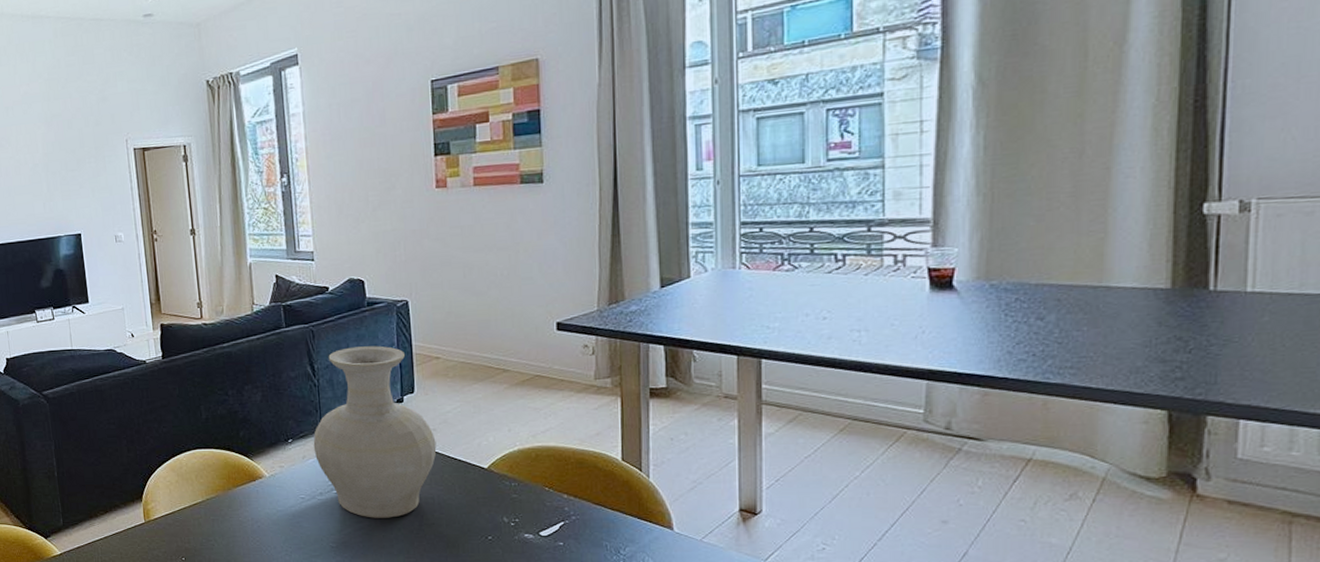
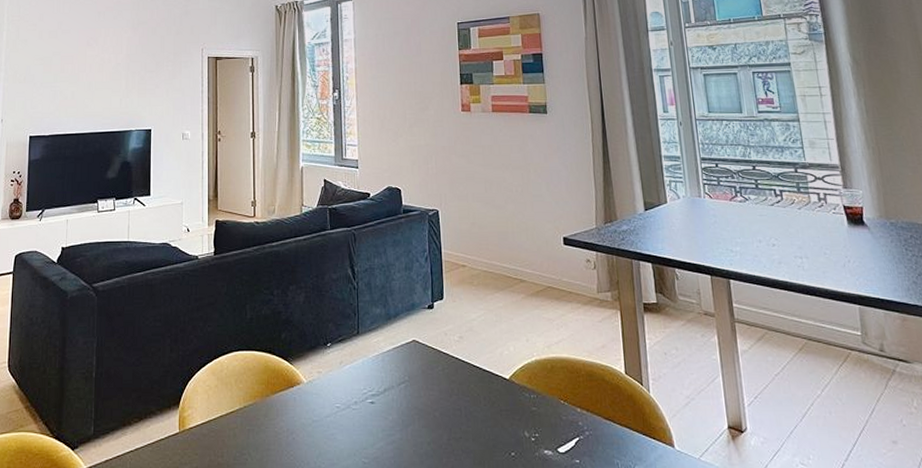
vase: present [313,345,437,518] -> none [350,251,463,431]

